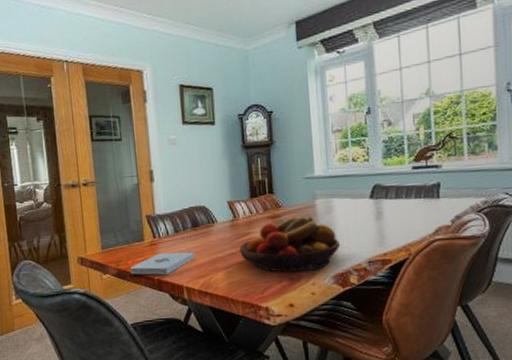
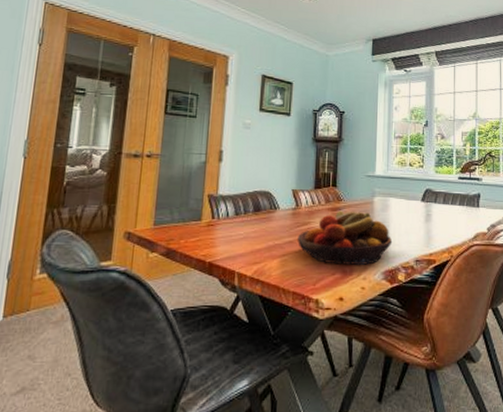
notepad: present [130,252,195,275] -> none [181,234,253,258]

